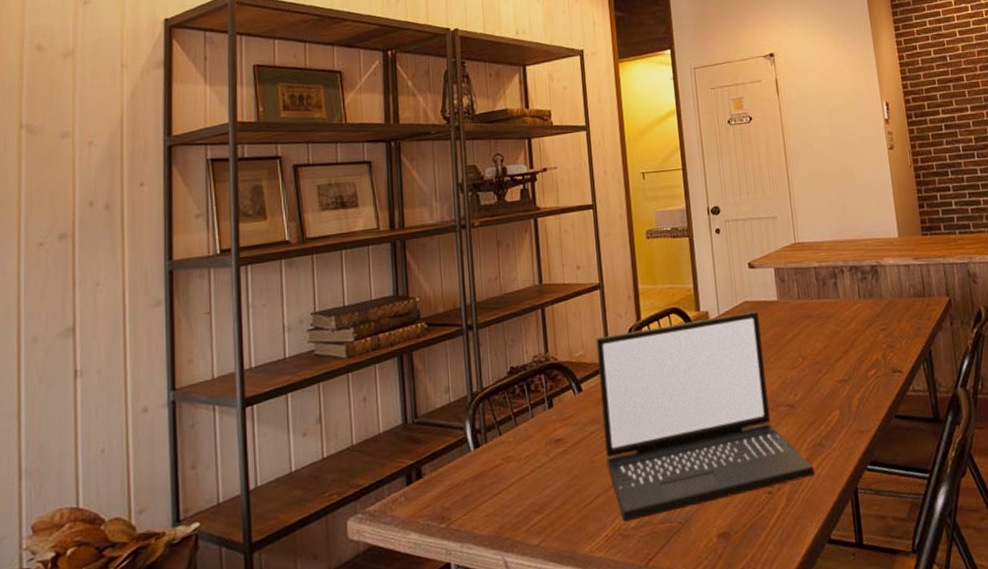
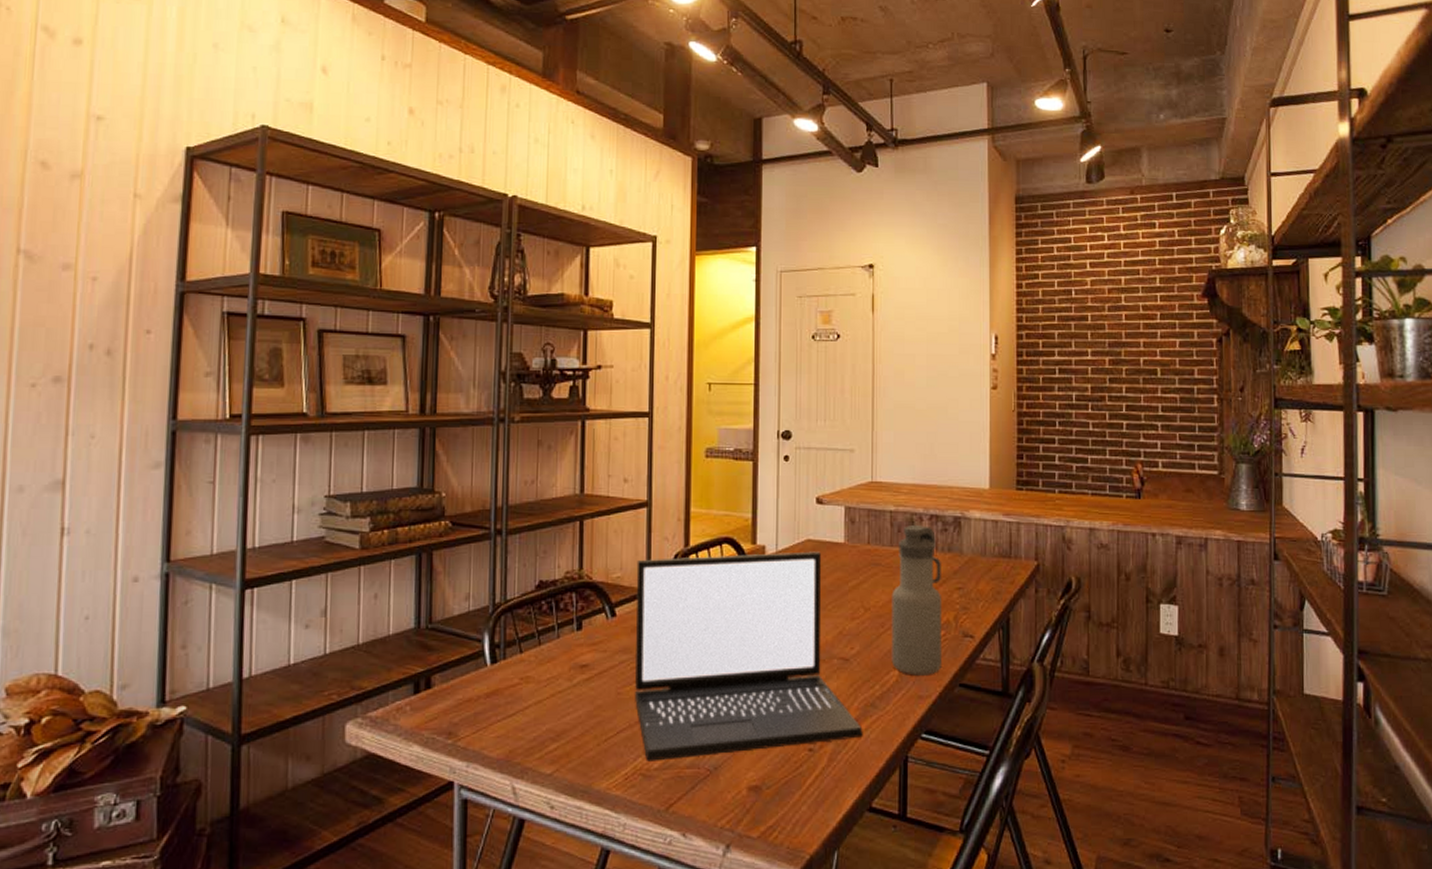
water bottle: none [824,276,877,413] -> present [891,524,943,676]

